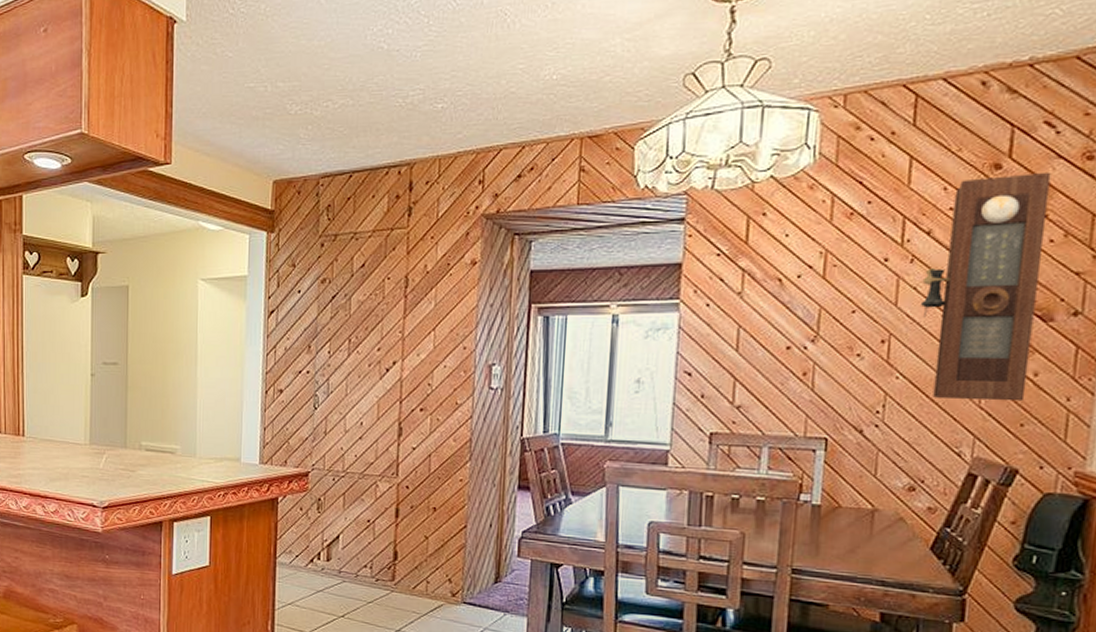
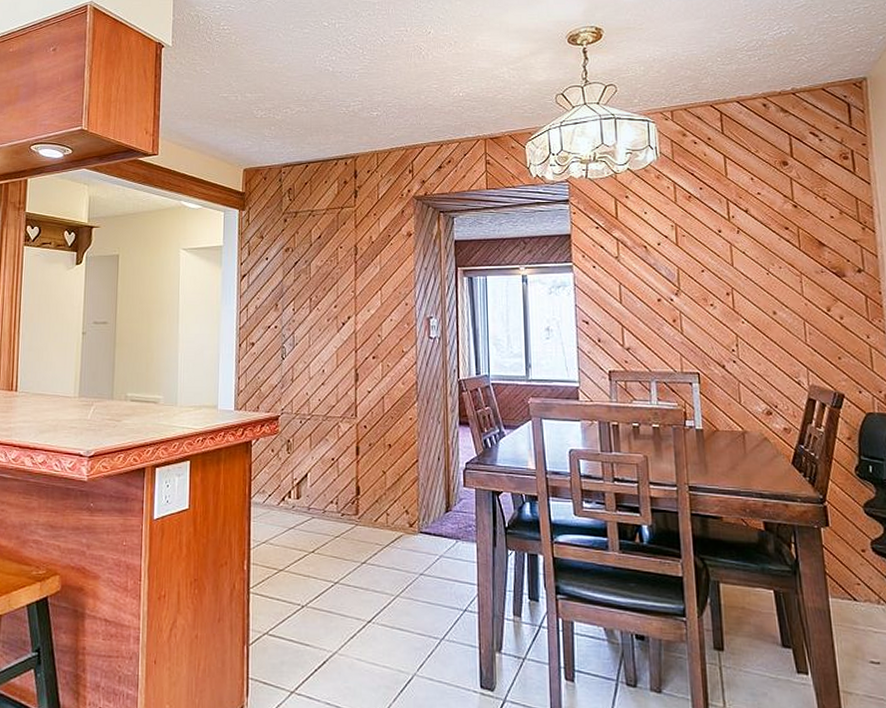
pendulum clock: present [921,171,1051,402] -> none [748,167,838,339]

